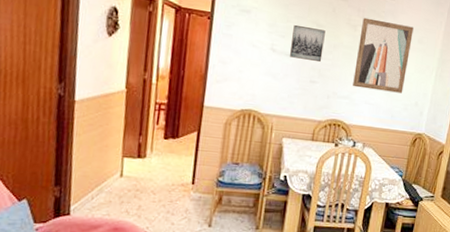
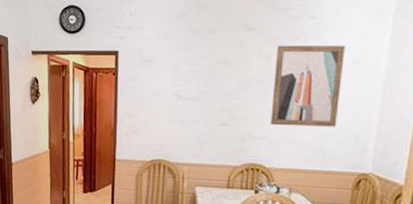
wall art: present [290,24,325,63] -> none [196,66,233,103]

